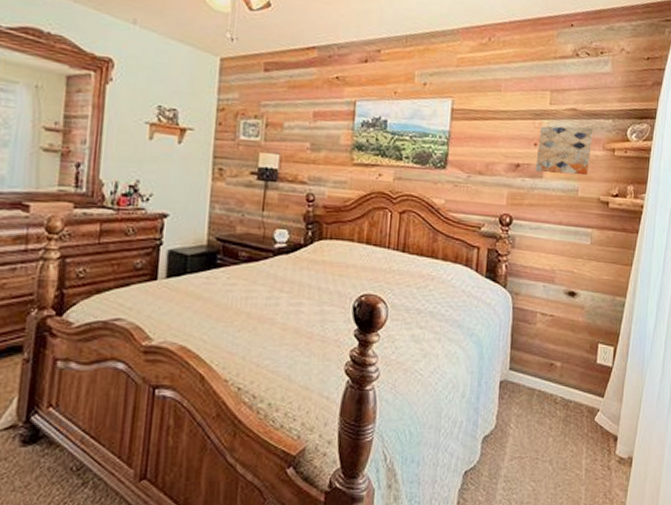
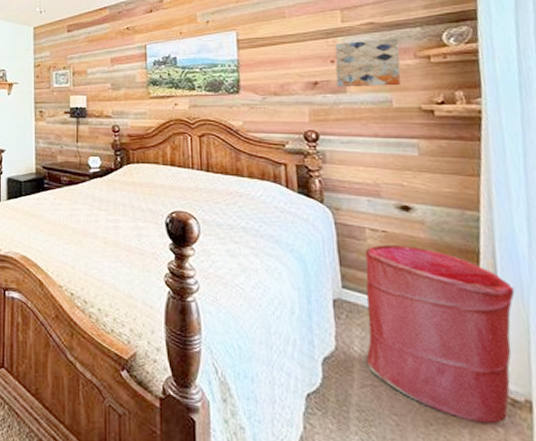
laundry hamper: none [519,328,638,480] -> present [365,245,515,424]

